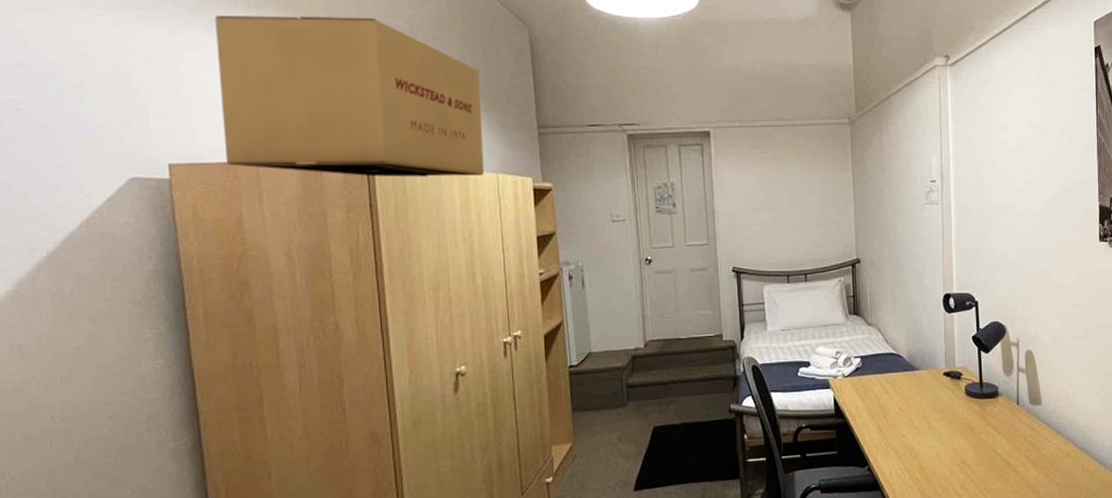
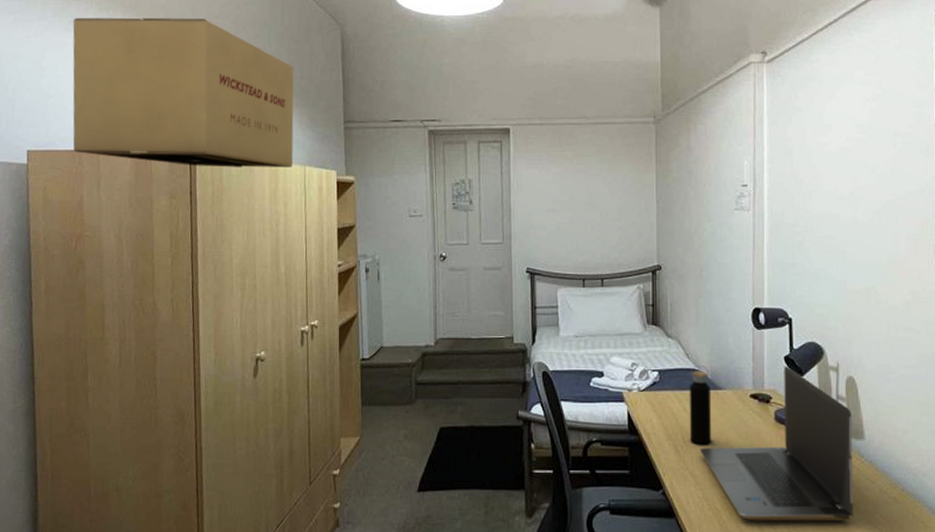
water bottle: none [889,350,911,422] -> present [689,366,712,445]
laptop computer: none [900,344,1035,486] -> present [700,366,854,522]

